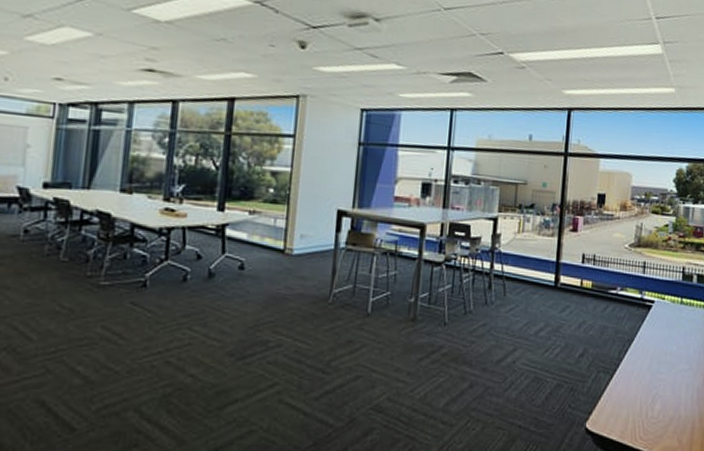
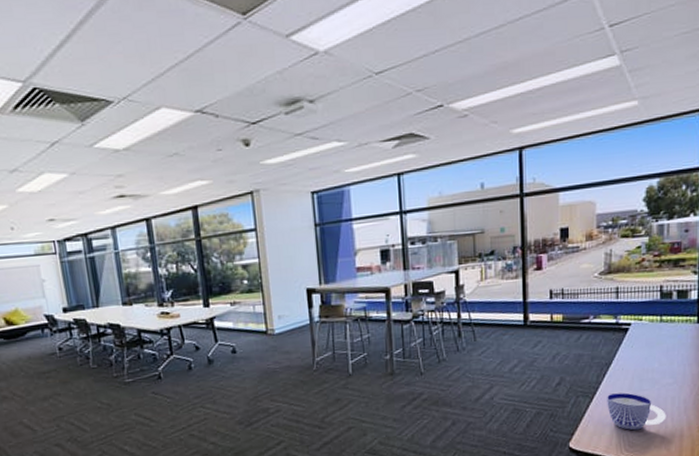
cup: none [626,373,680,417] -> present [607,392,666,431]

